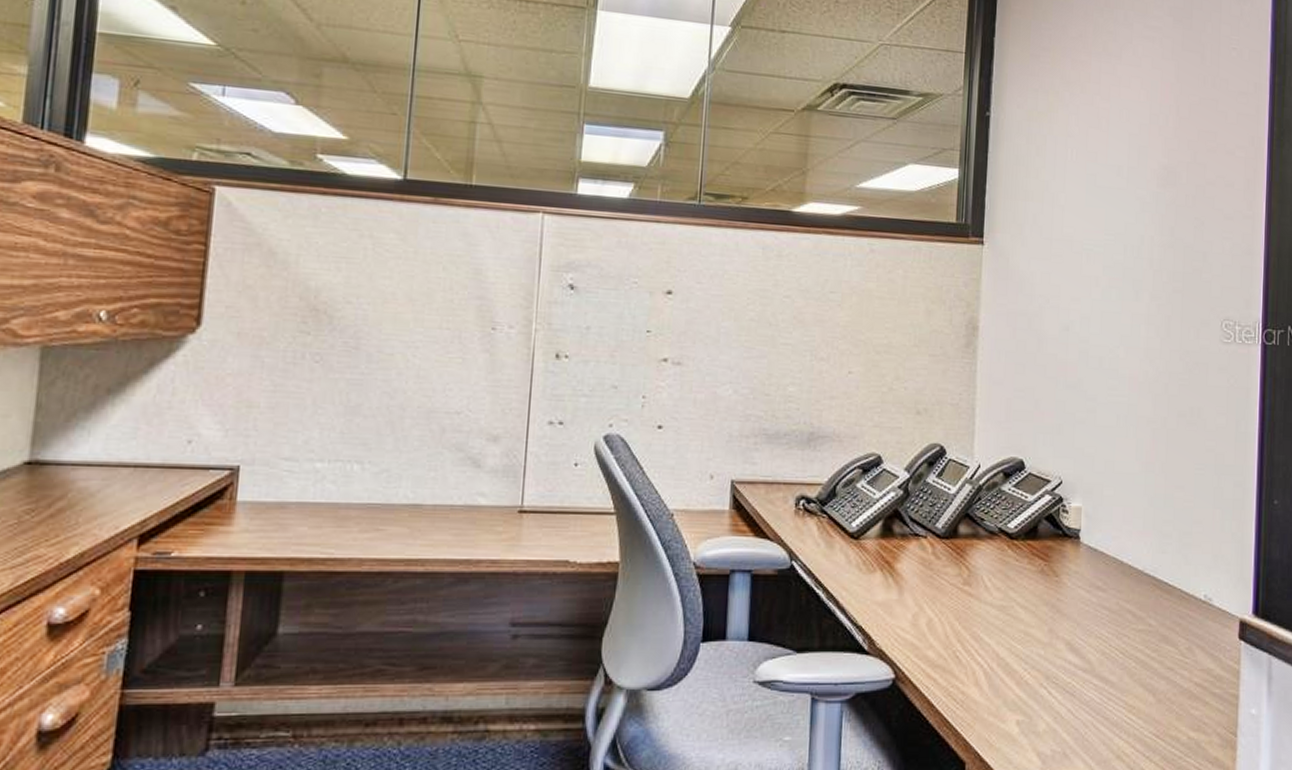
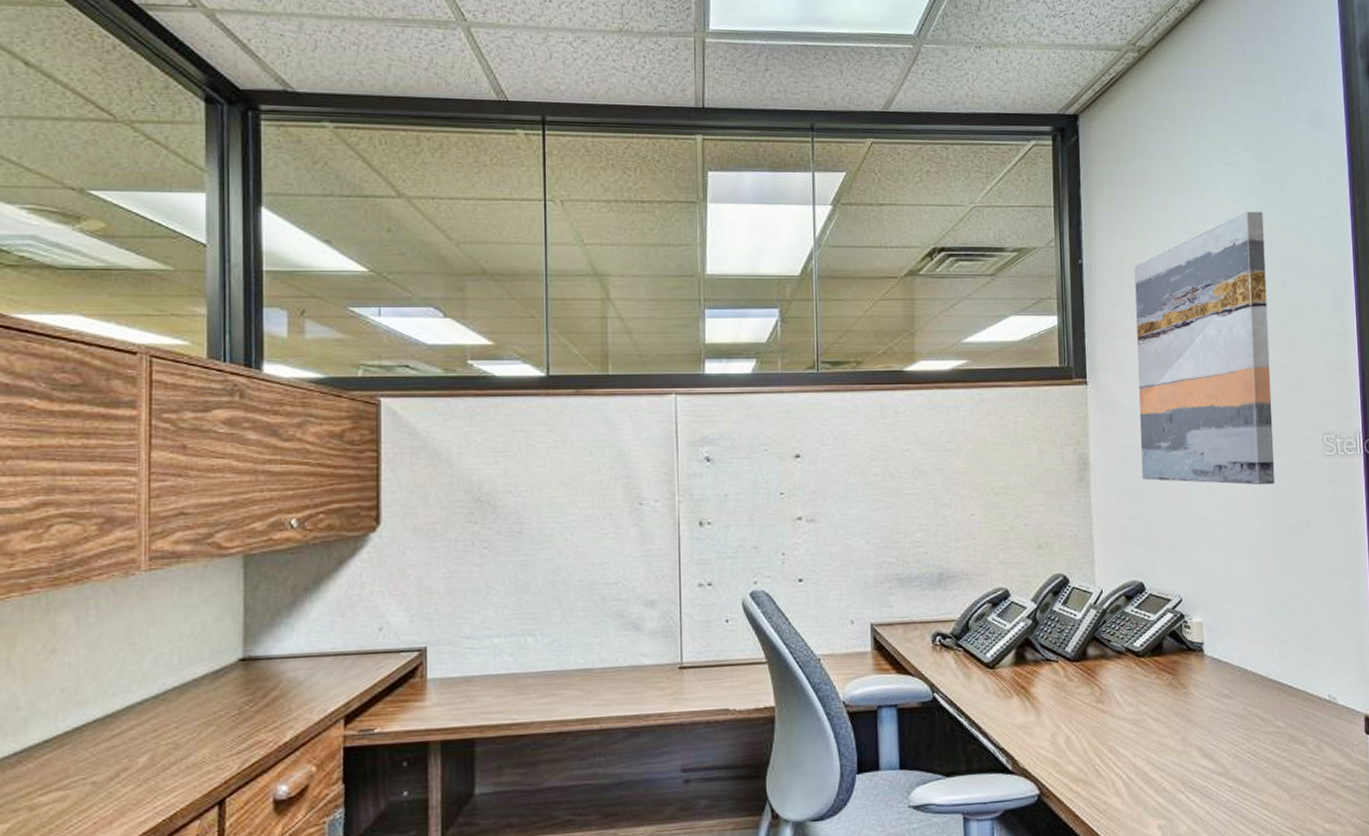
wall art: none [1032,79,1180,369] -> present [1134,211,1275,485]

